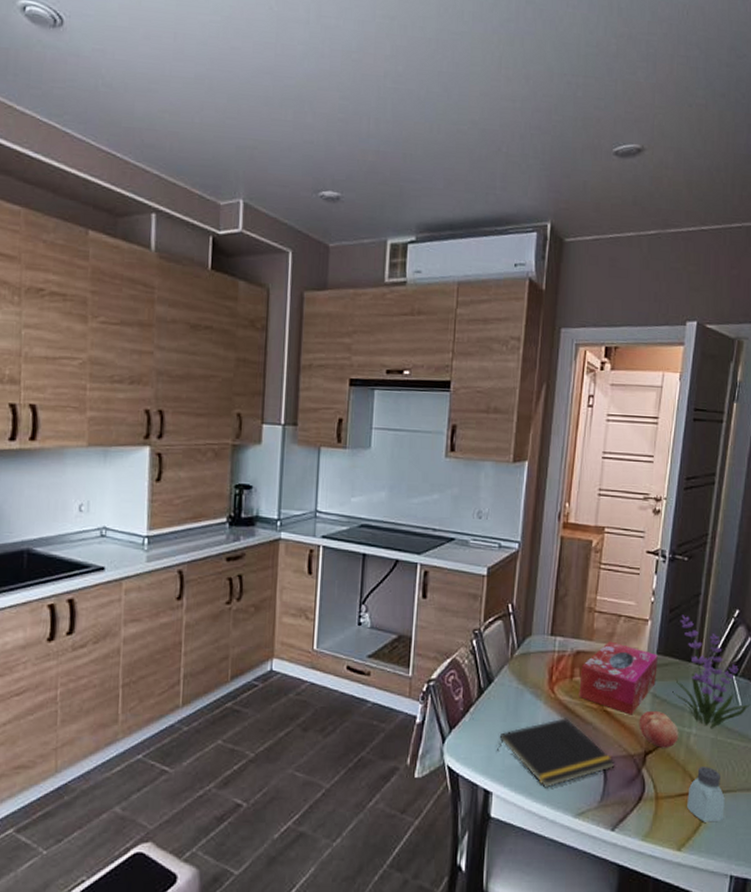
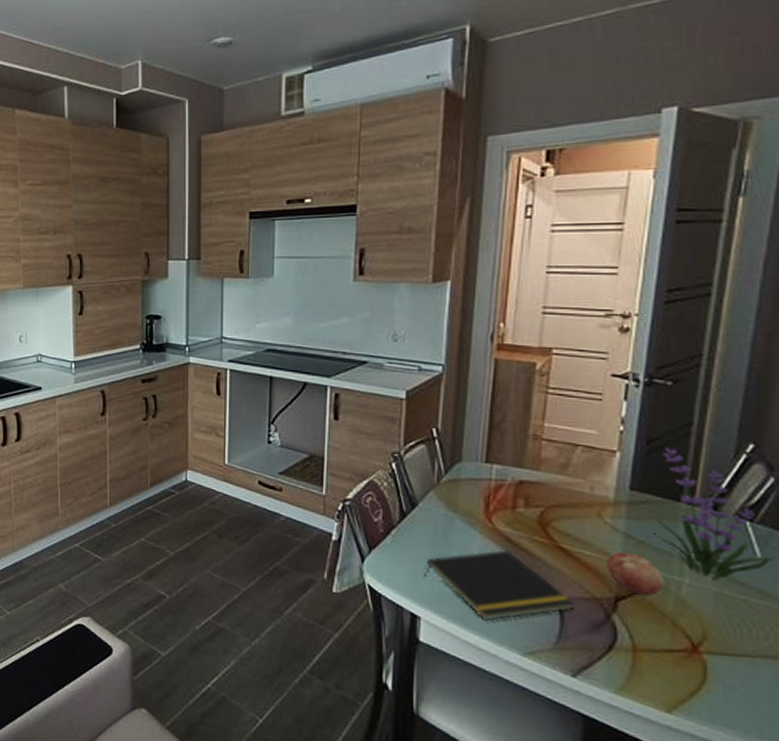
tissue box: present [579,641,658,715] -> none [524,472,631,555]
saltshaker: present [687,767,725,822] -> none [679,622,737,689]

